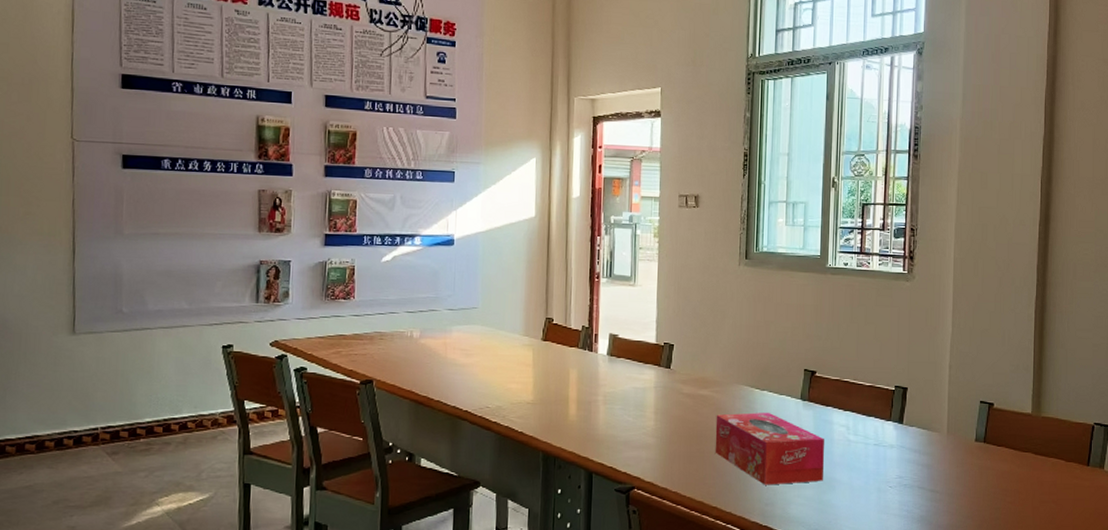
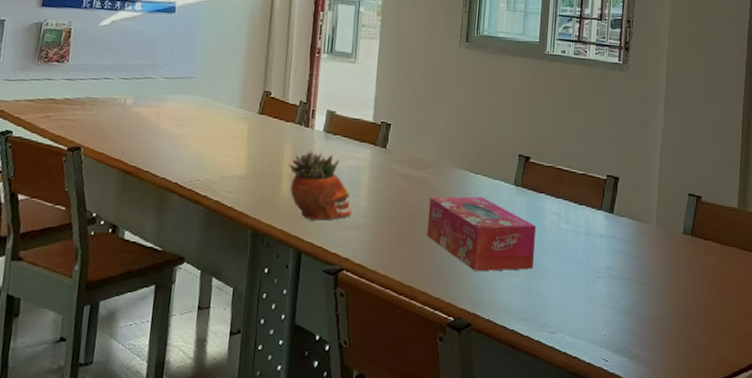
succulent planter: none [574,373,640,442] -> present [288,150,352,221]

